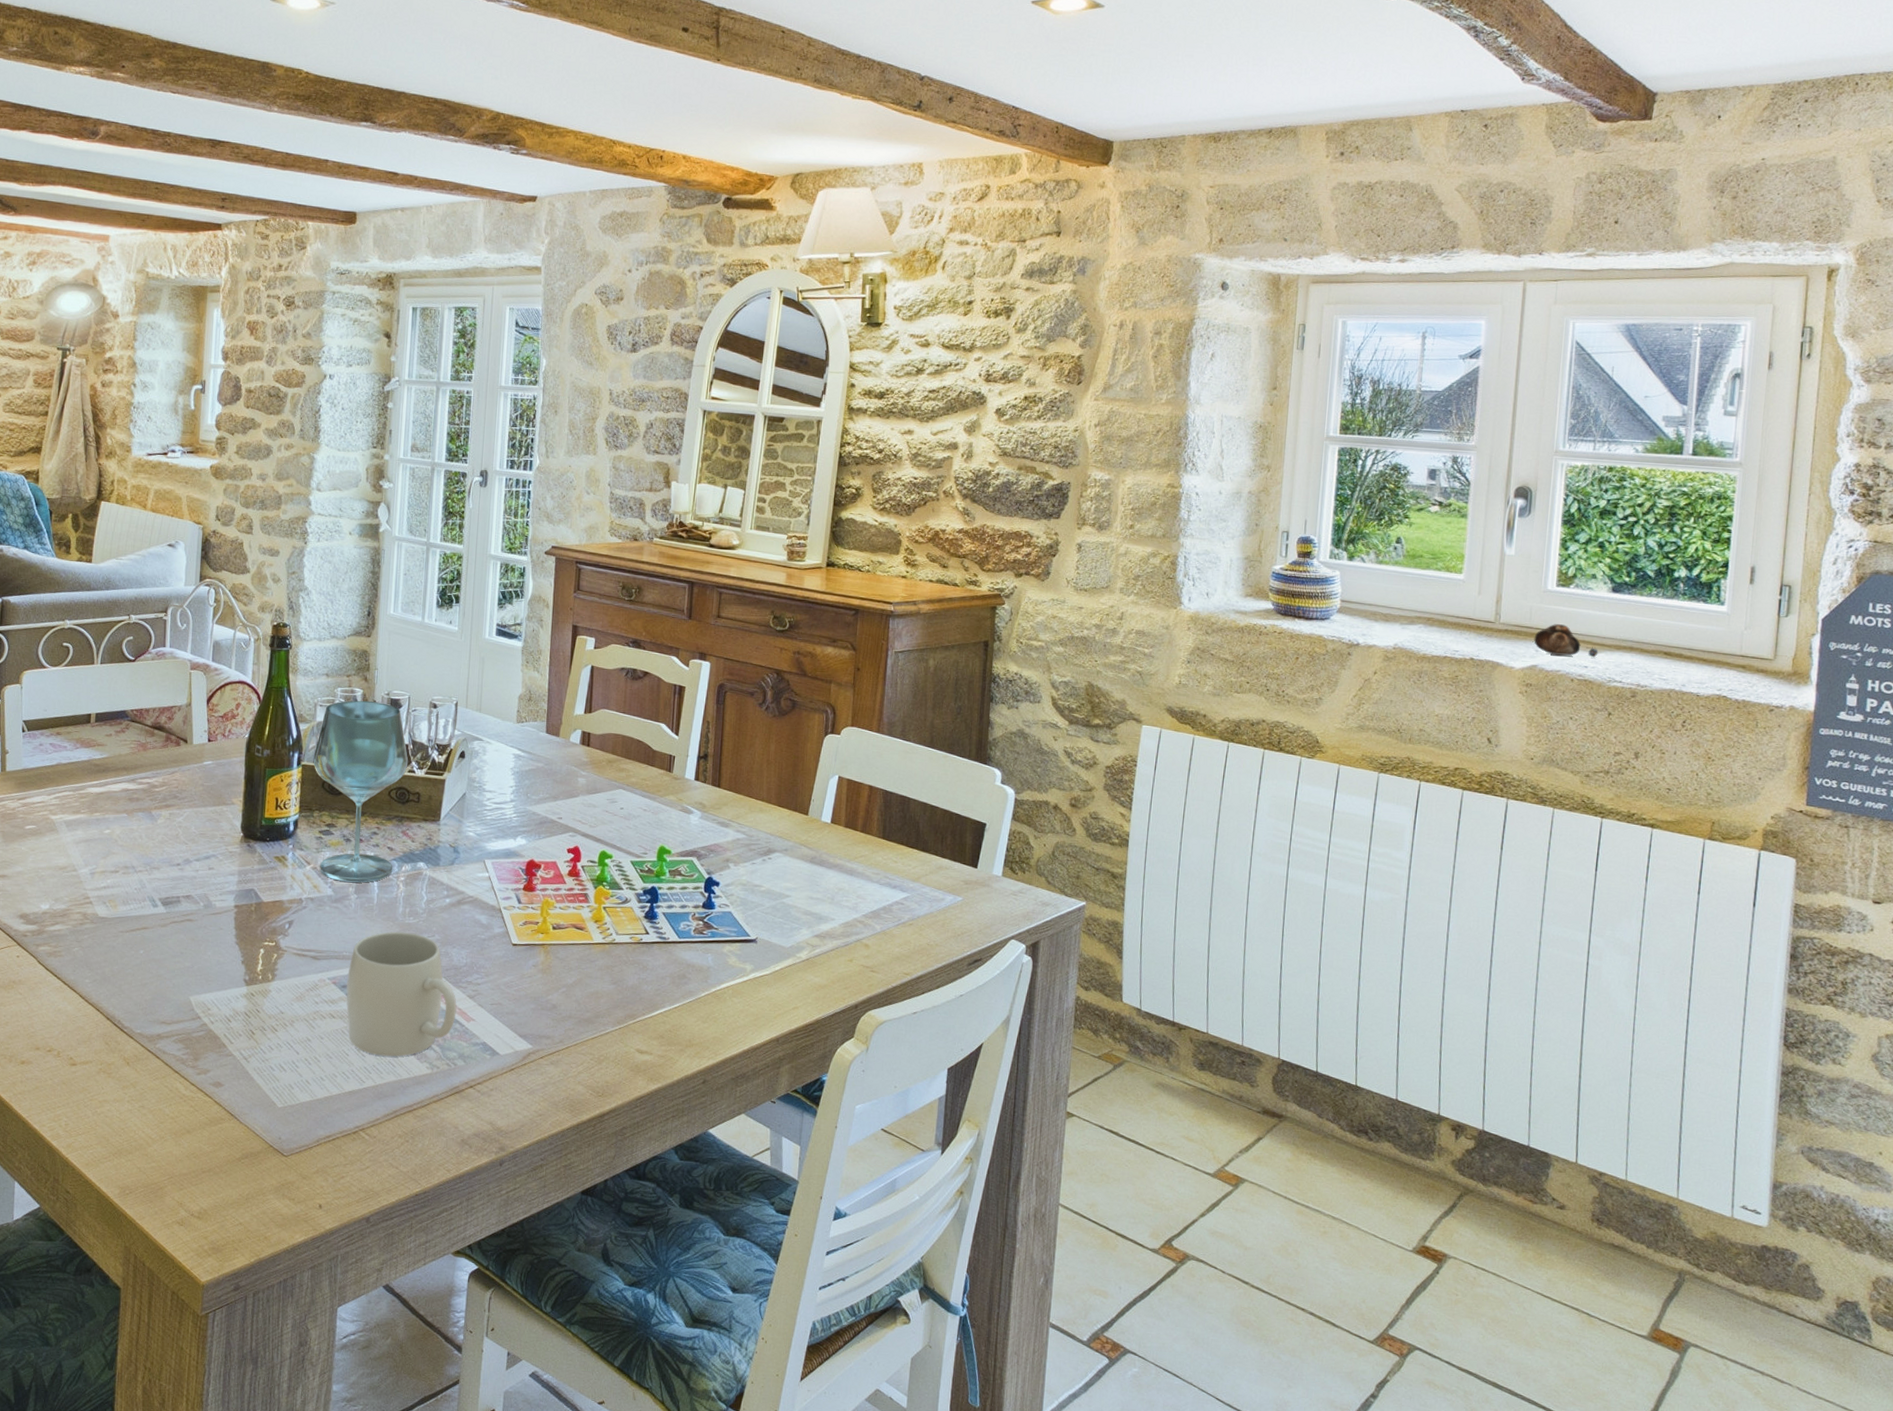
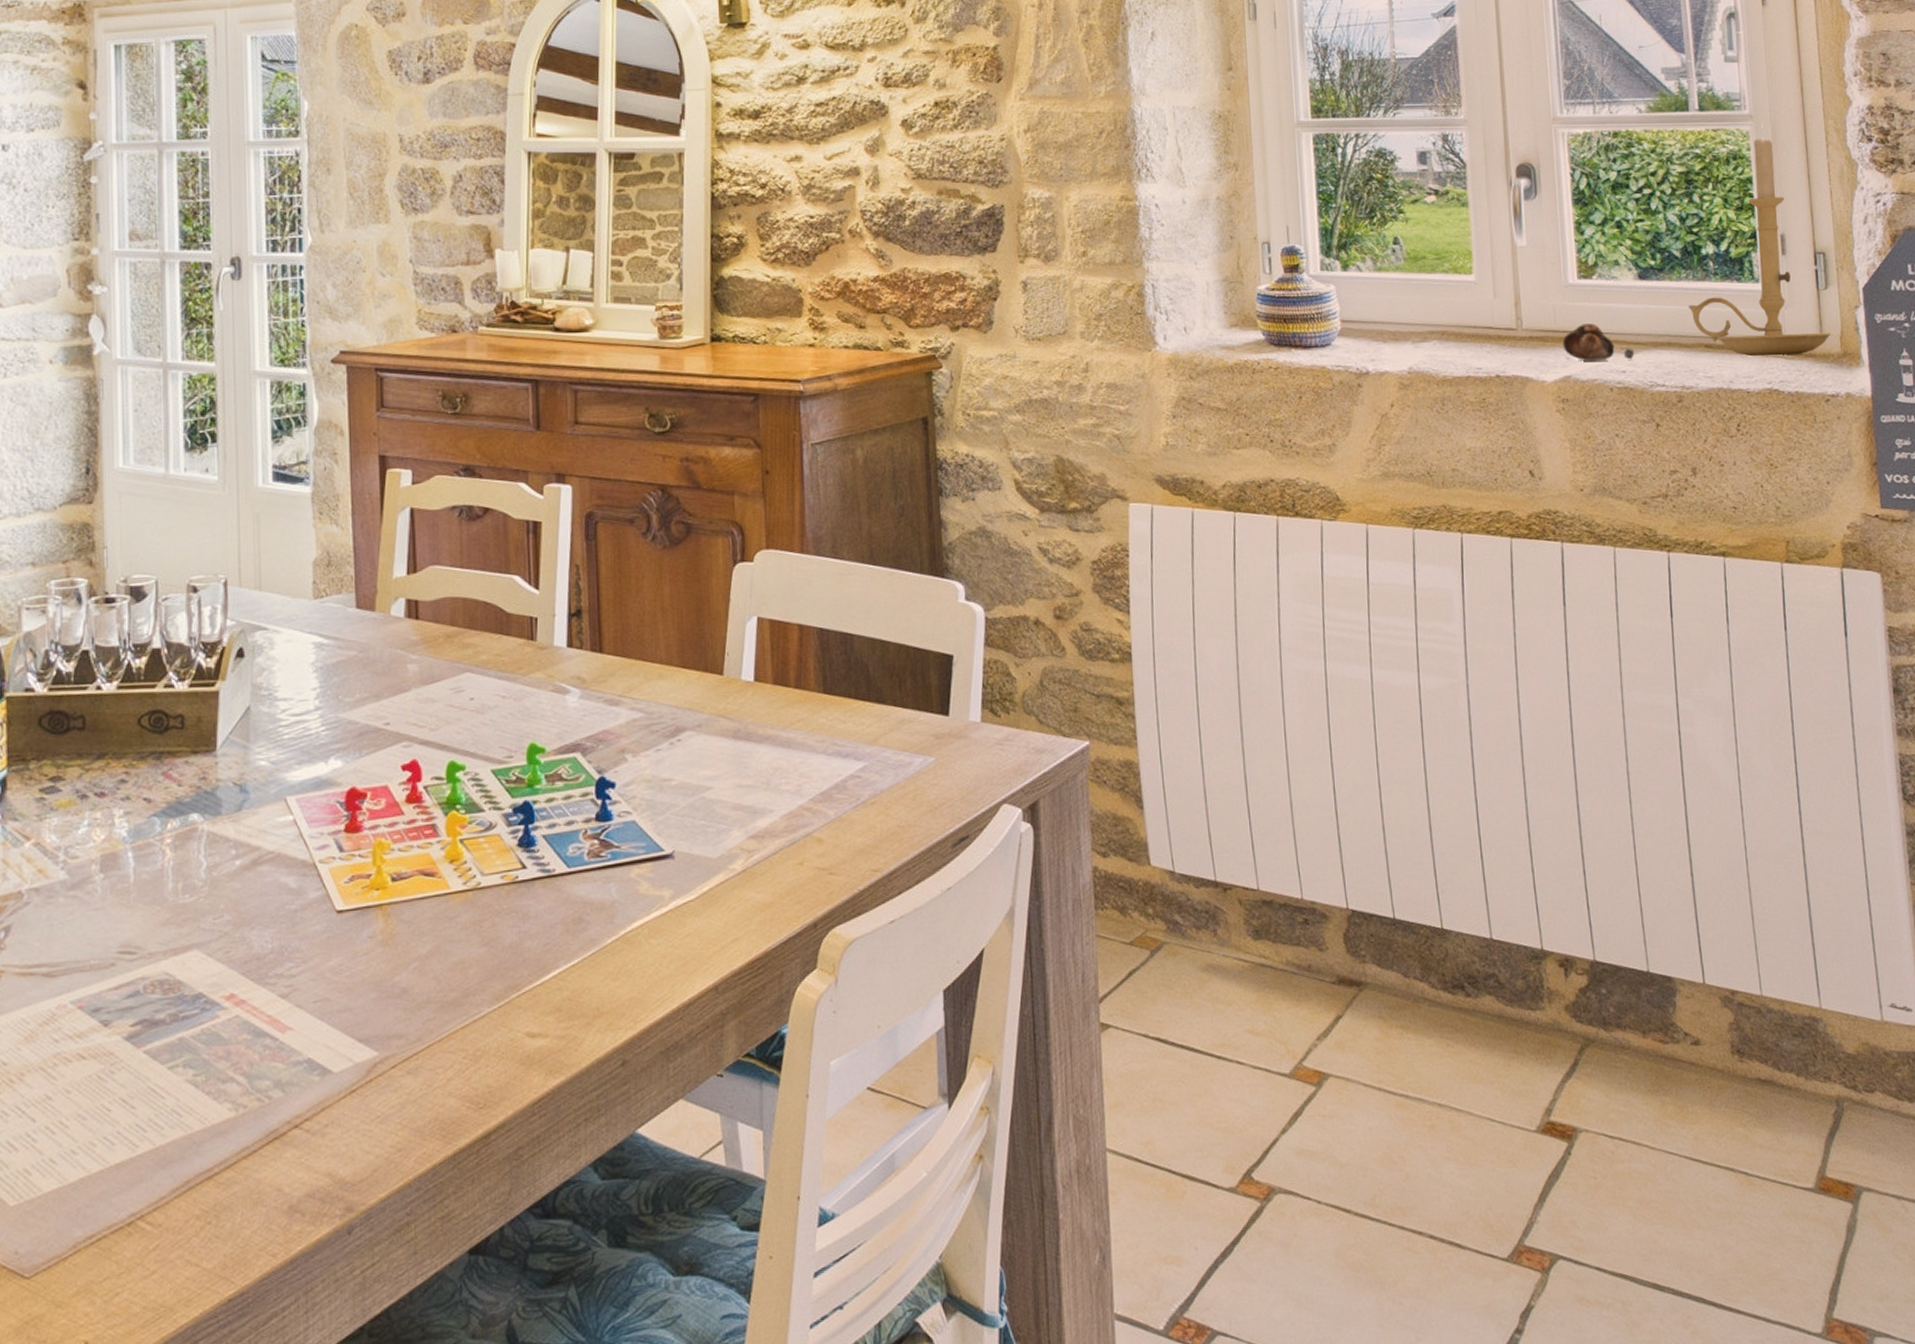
wine glass: present [313,700,409,883] -> none [22,593,164,859]
mug: present [346,931,457,1057] -> none [99,916,265,1104]
candle holder: none [1654,469,1785,670] -> present [1688,122,1832,357]

